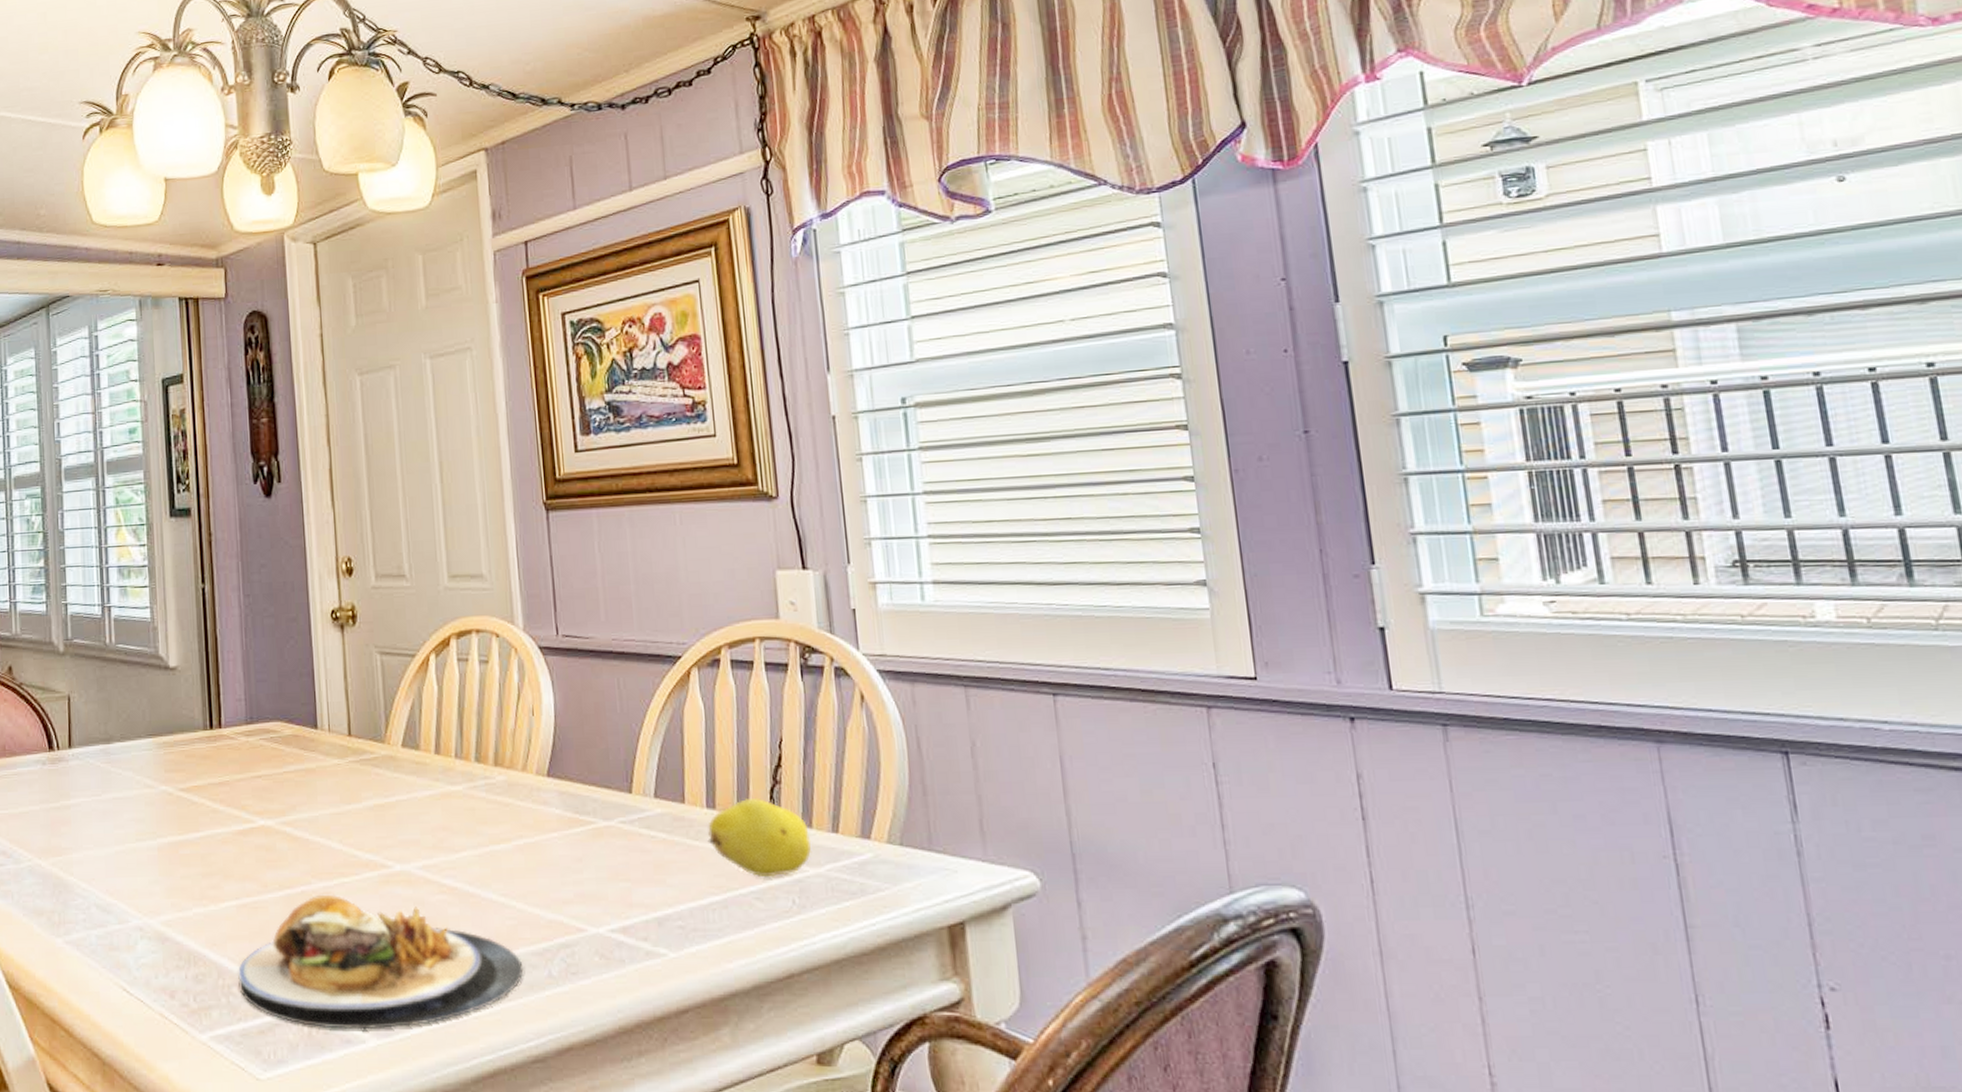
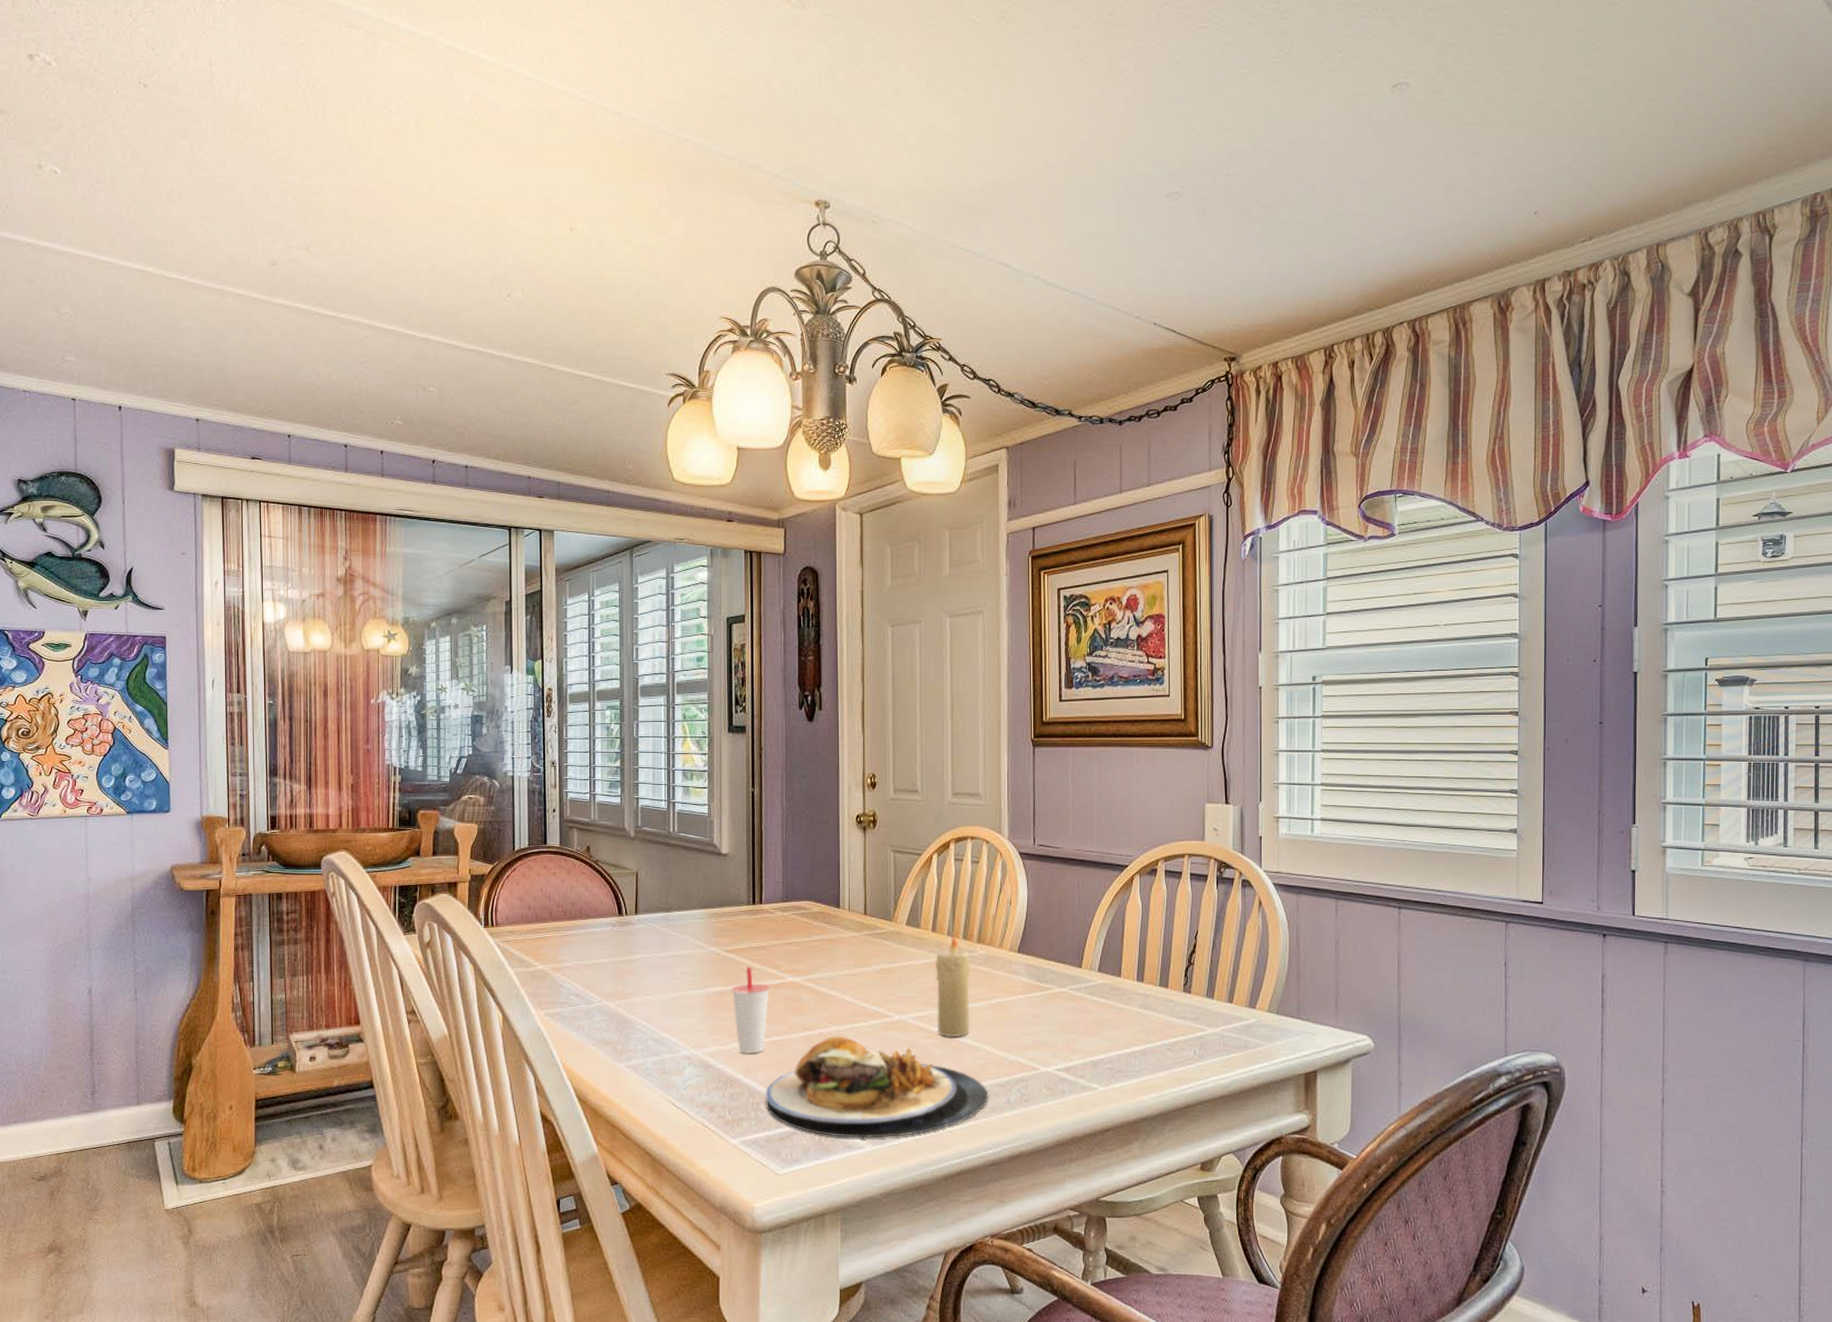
cup: none [189,808,238,921] -> present [731,966,771,1054]
candle: none [442,758,493,892] -> present [935,935,970,1038]
fruit: present [707,797,812,877] -> none [1135,974,1212,1034]

